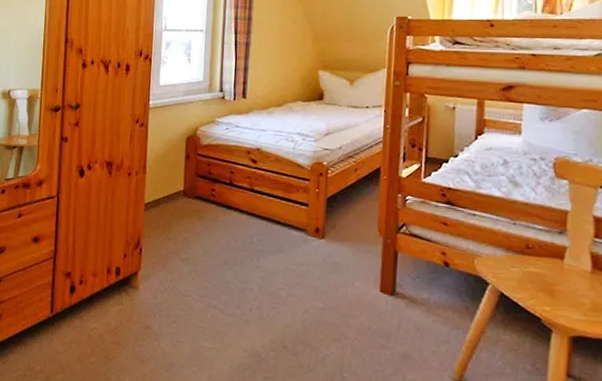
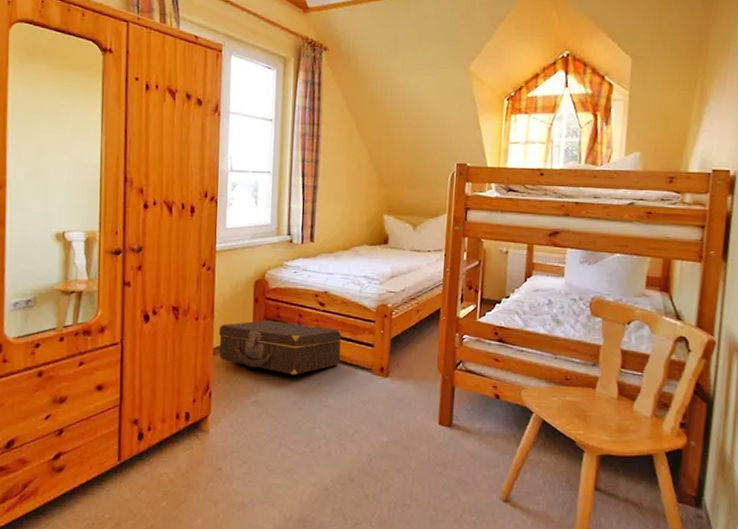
suitcase: none [150,176,275,234] -> present [218,320,342,375]

